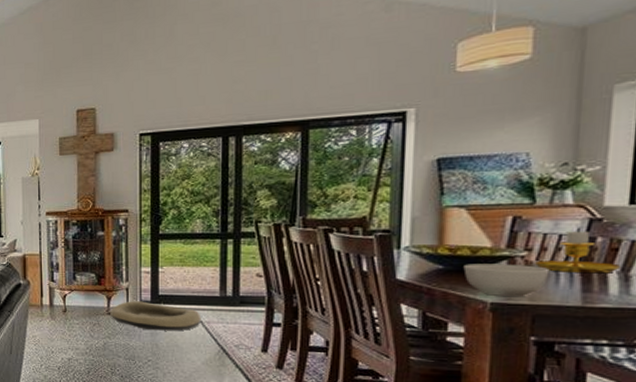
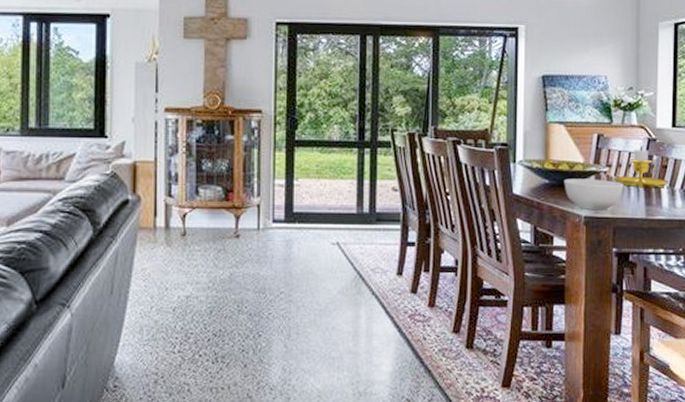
dog bed: present [110,301,201,331] -> none [238,220,338,256]

